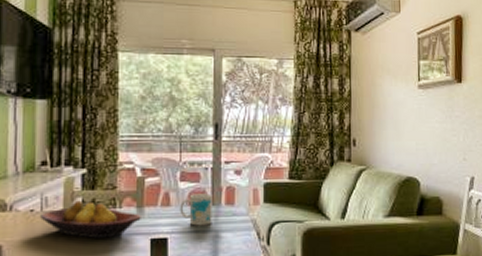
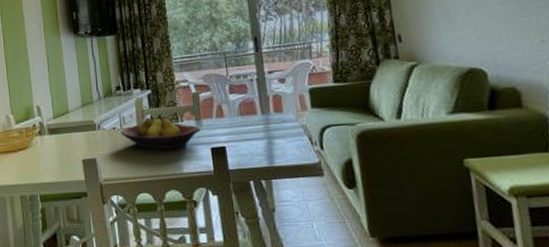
mug: present [180,193,212,226] -> none [232,103,264,134]

